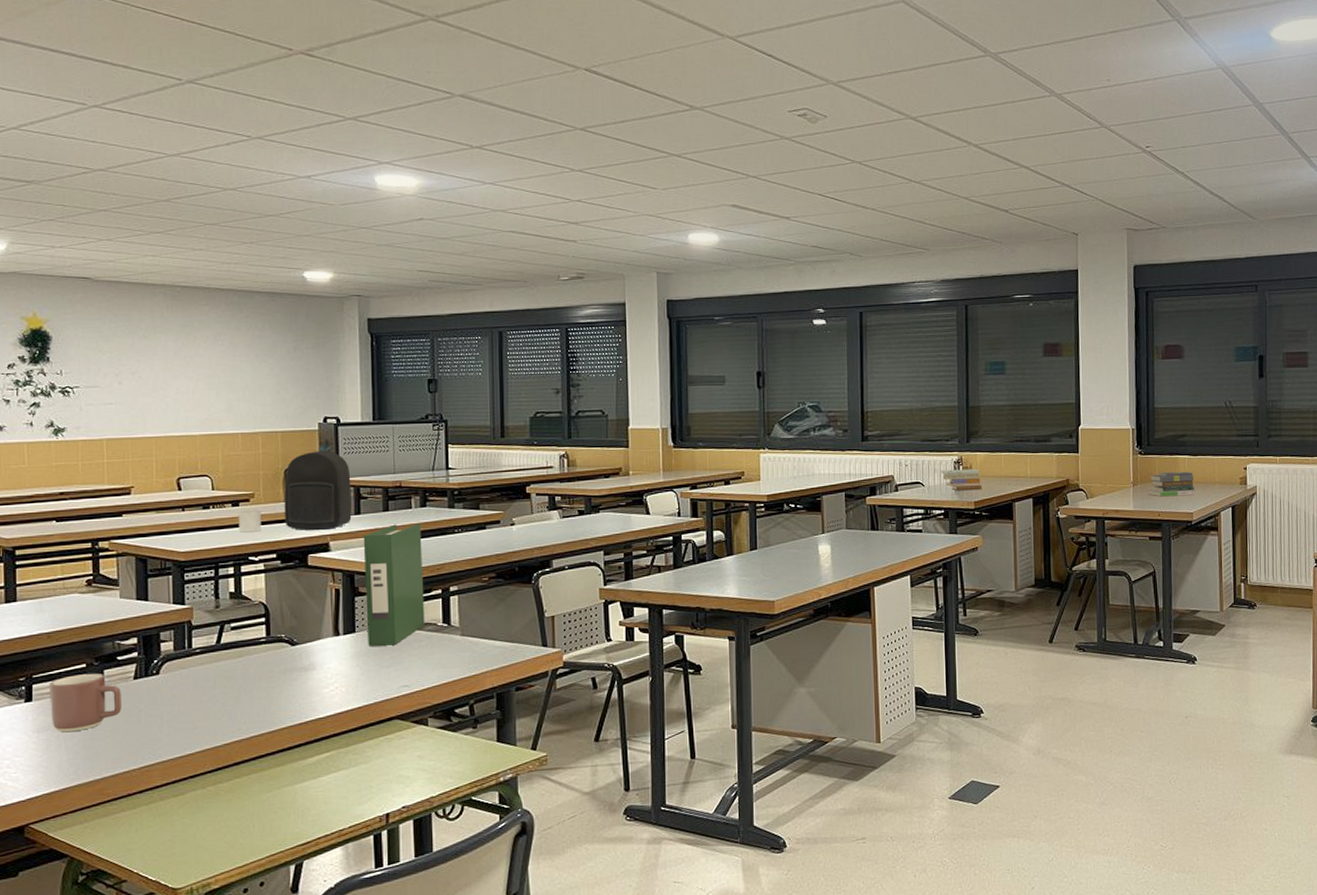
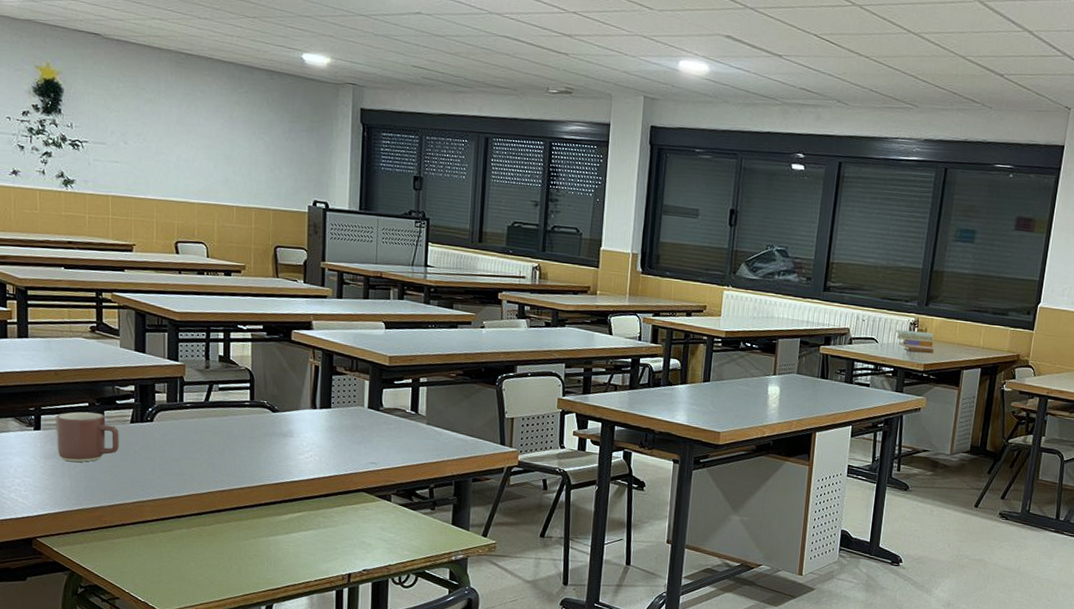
mug: present [238,510,262,533] -> none [230,280,251,303]
backpack: present [284,443,352,531] -> none [272,226,336,309]
binder: present [363,523,425,646] -> none [342,312,398,425]

